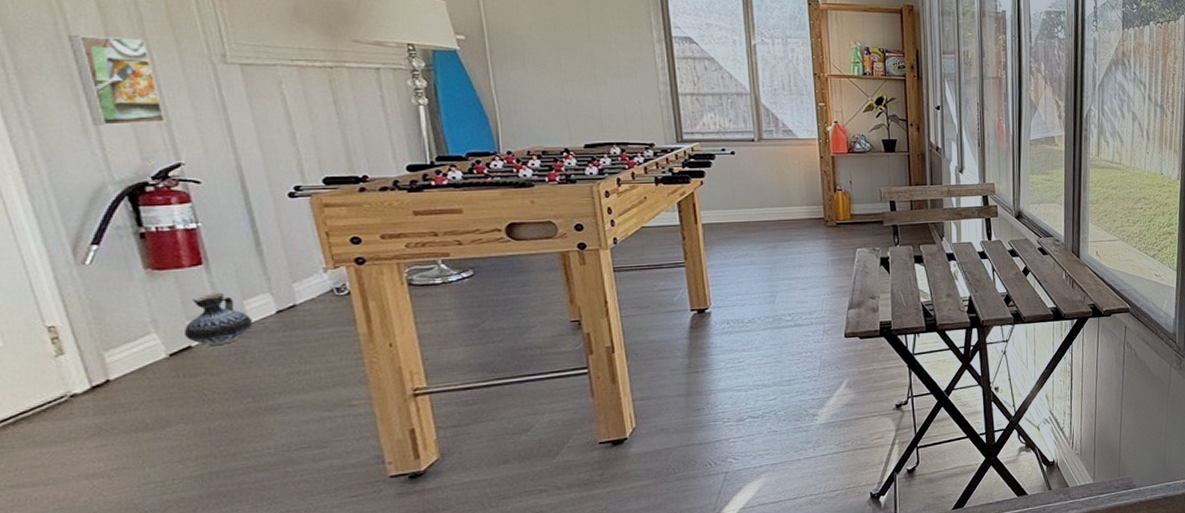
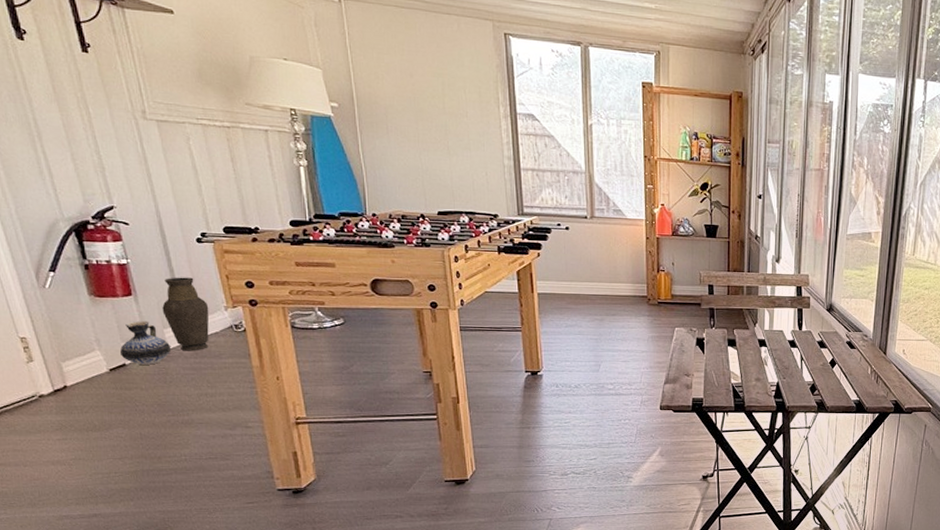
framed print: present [69,35,166,125] -> none [26,88,101,170]
vase: none [242,238,304,324] -> present [162,277,209,351]

